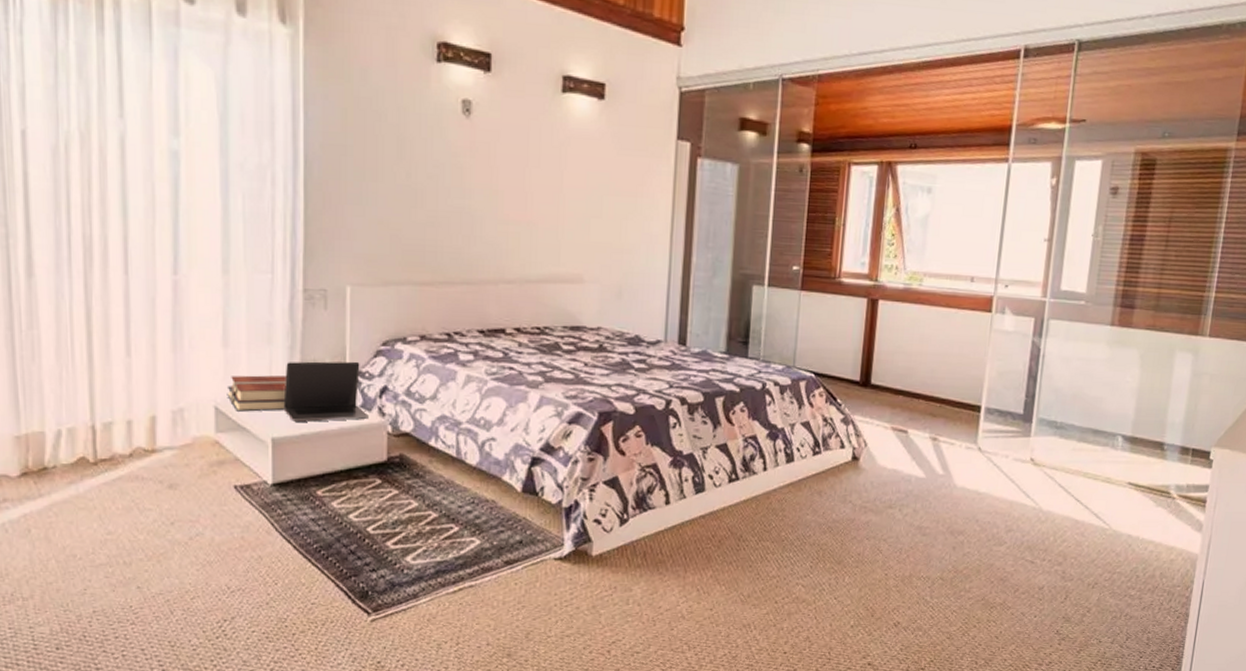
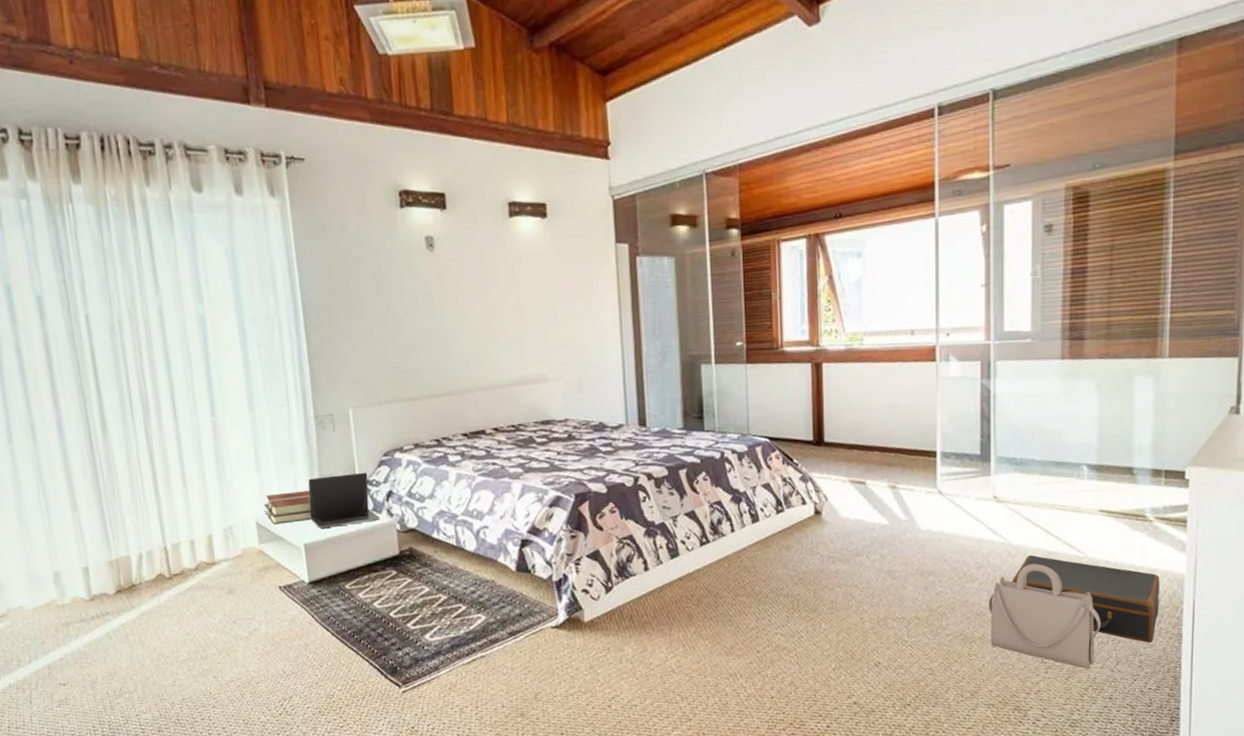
handbag: none [1010,531,1117,643] -> present [988,563,1101,669]
suitcase: none [1038,522,1176,621] -> present [1012,554,1160,643]

